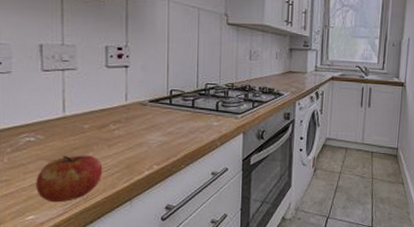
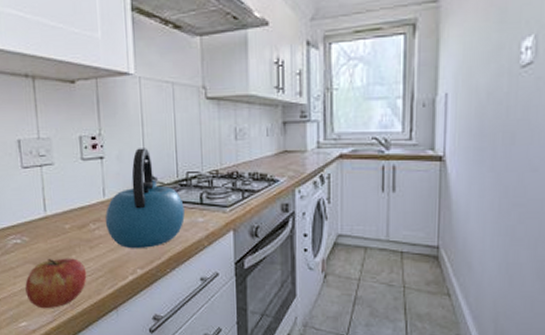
kettle: none [125,60,201,148] -> present [105,148,185,249]

